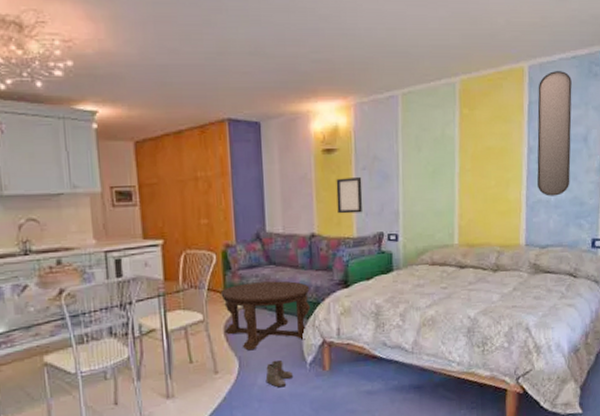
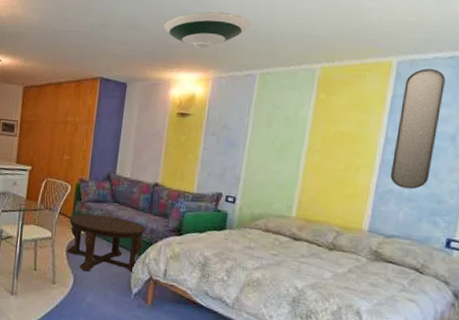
boots: present [265,359,294,388] -> none [93,284,119,310]
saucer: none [290,27,383,72] -> present [163,11,250,49]
picture frame: present [336,176,363,214] -> none [182,139,210,173]

